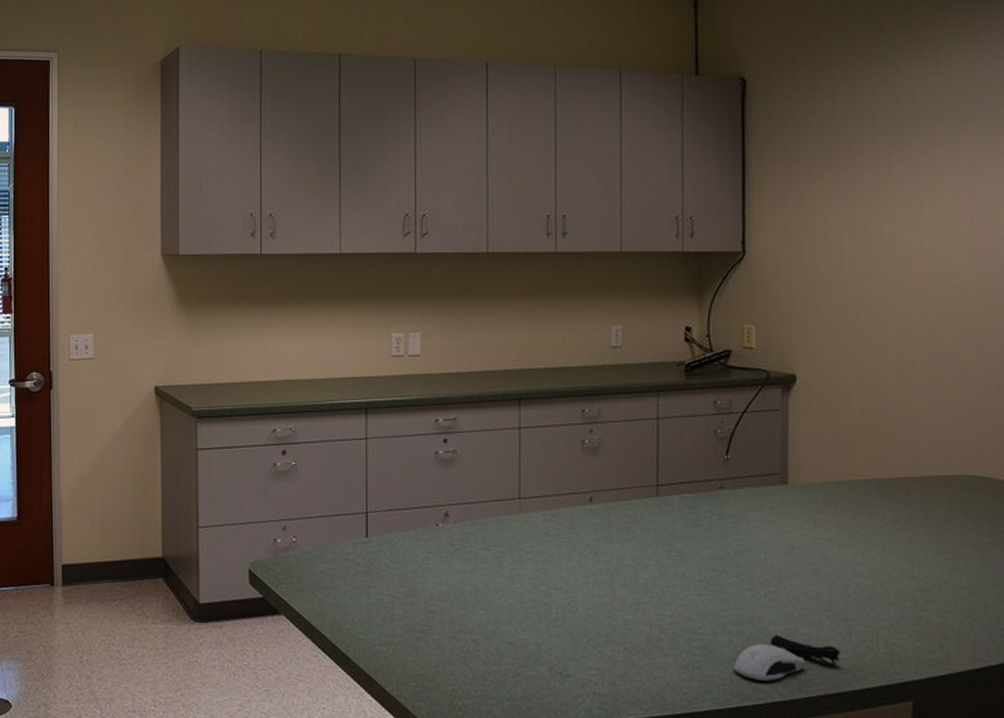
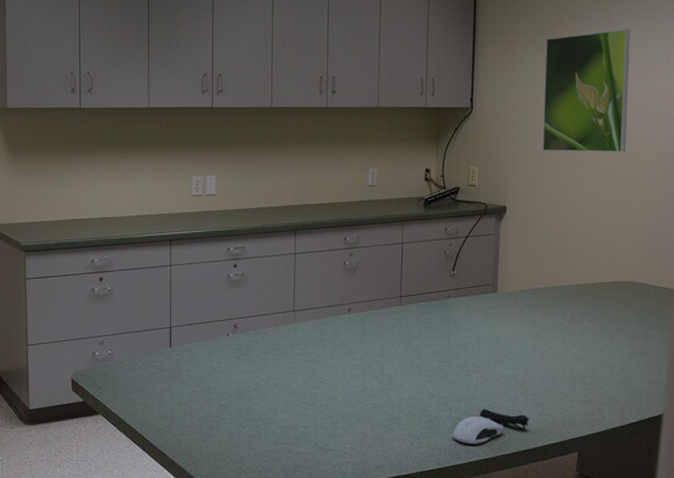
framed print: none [839,152,960,308] -> present [542,29,630,153]

